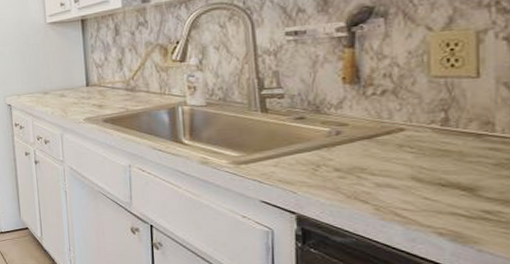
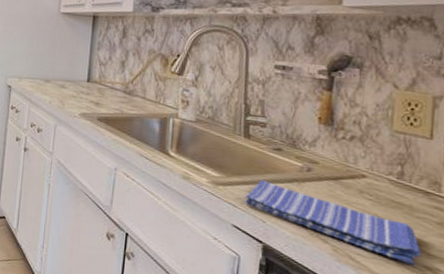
dish towel: none [271,151,477,212] -> present [245,179,421,266]

